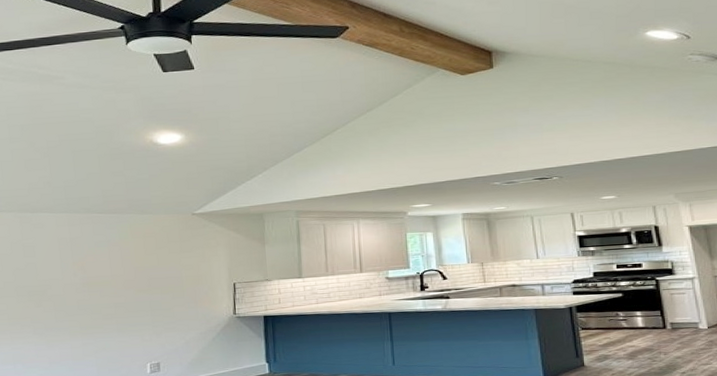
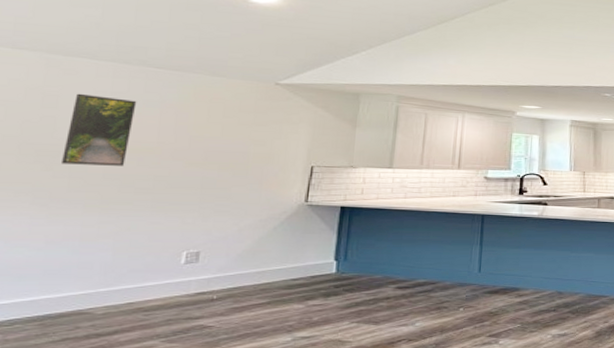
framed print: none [45,242,92,301] -> present [60,93,137,166]

